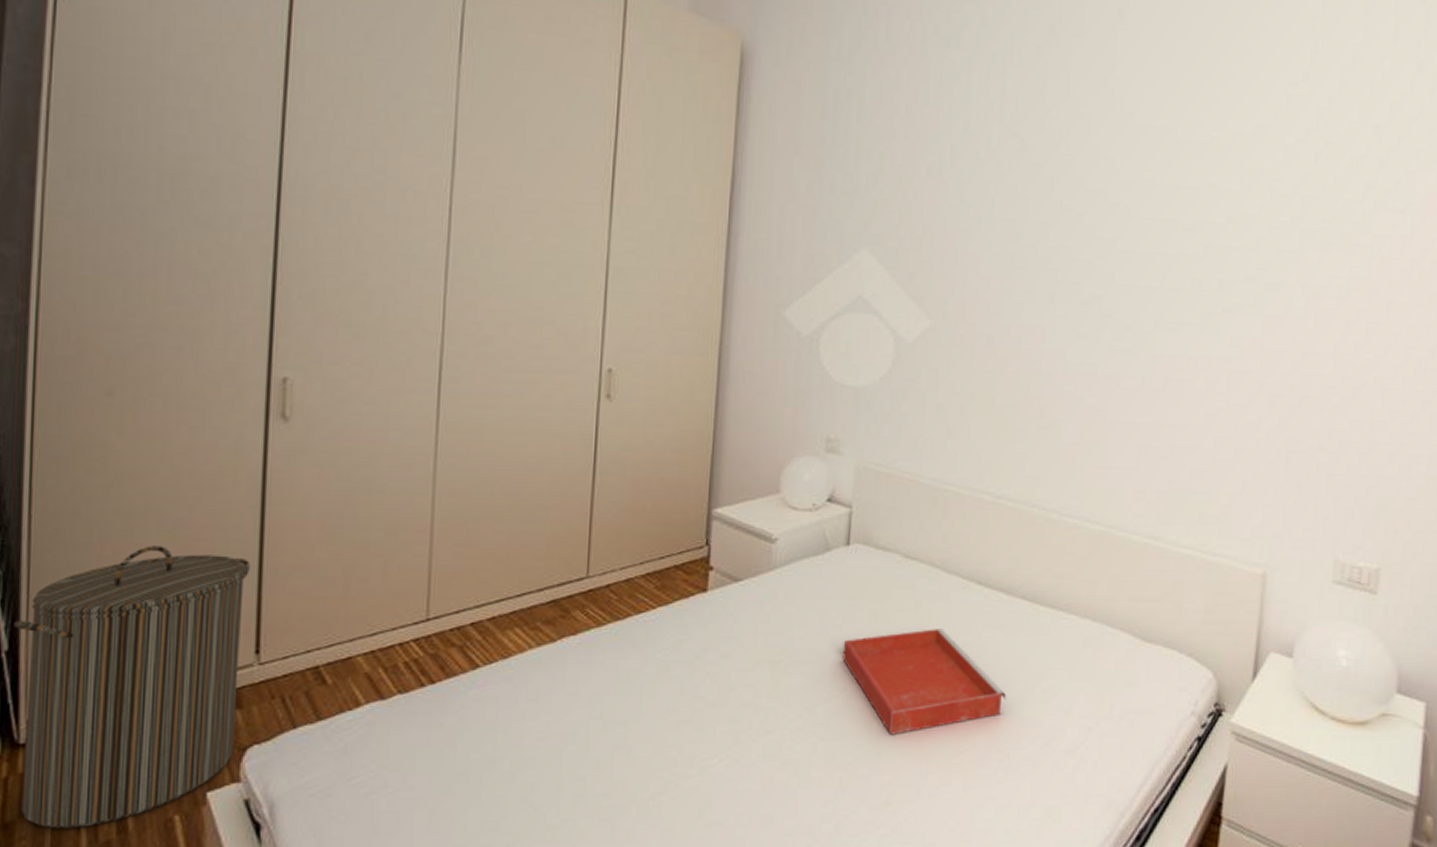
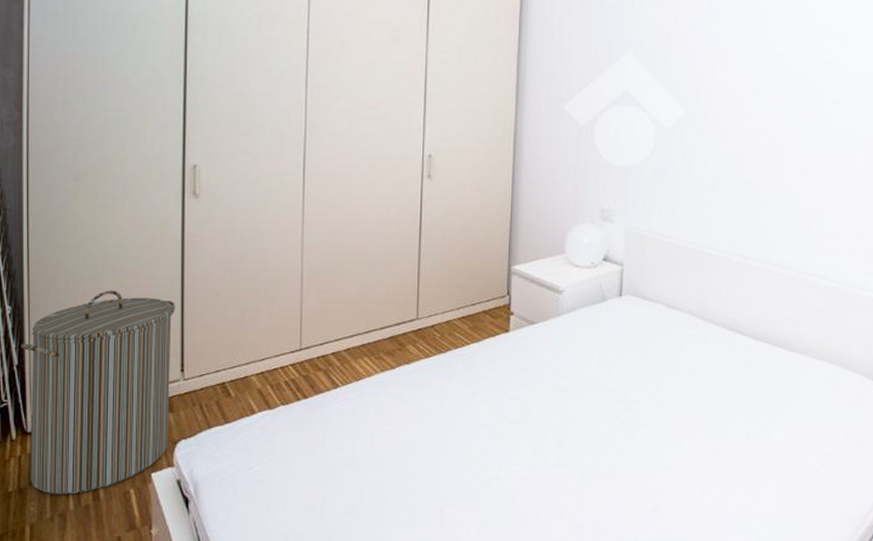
tray: present [842,629,1007,735] -> none [618,366,756,452]

